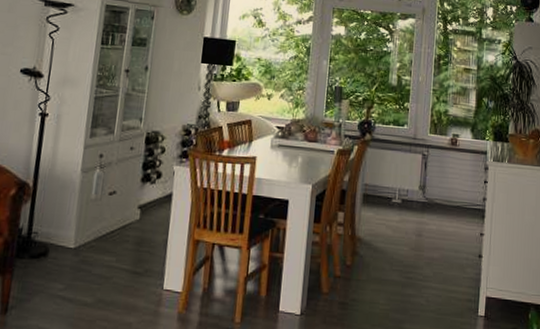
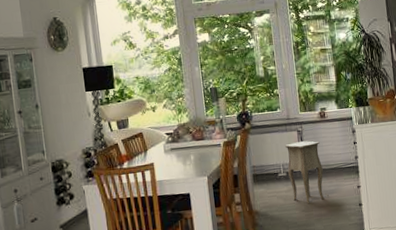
side table: none [403,167,446,241] -> present [285,141,329,203]

